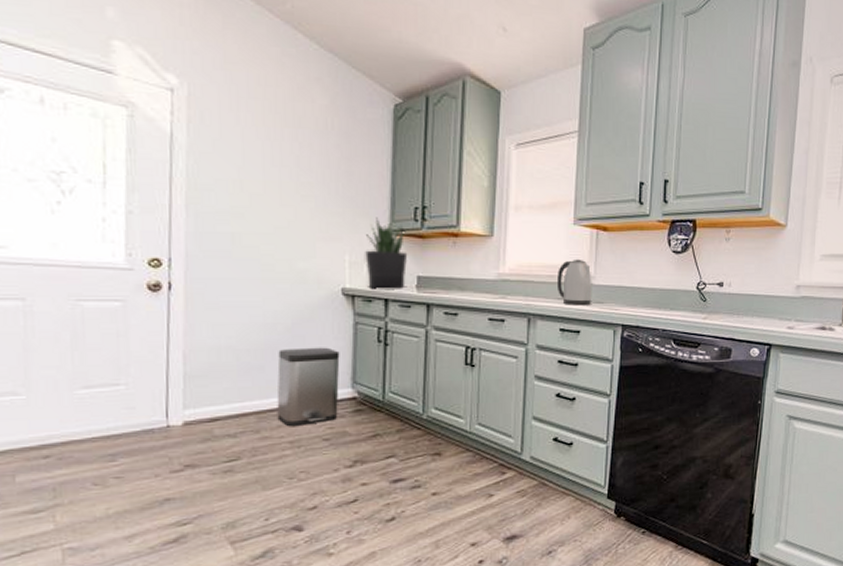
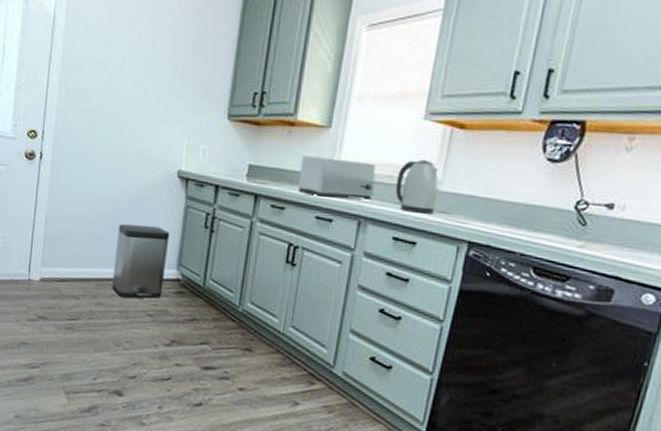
planter: present [365,217,408,289] -> none [202,101,243,177]
toaster: none [469,263,537,300] -> present [298,155,375,200]

